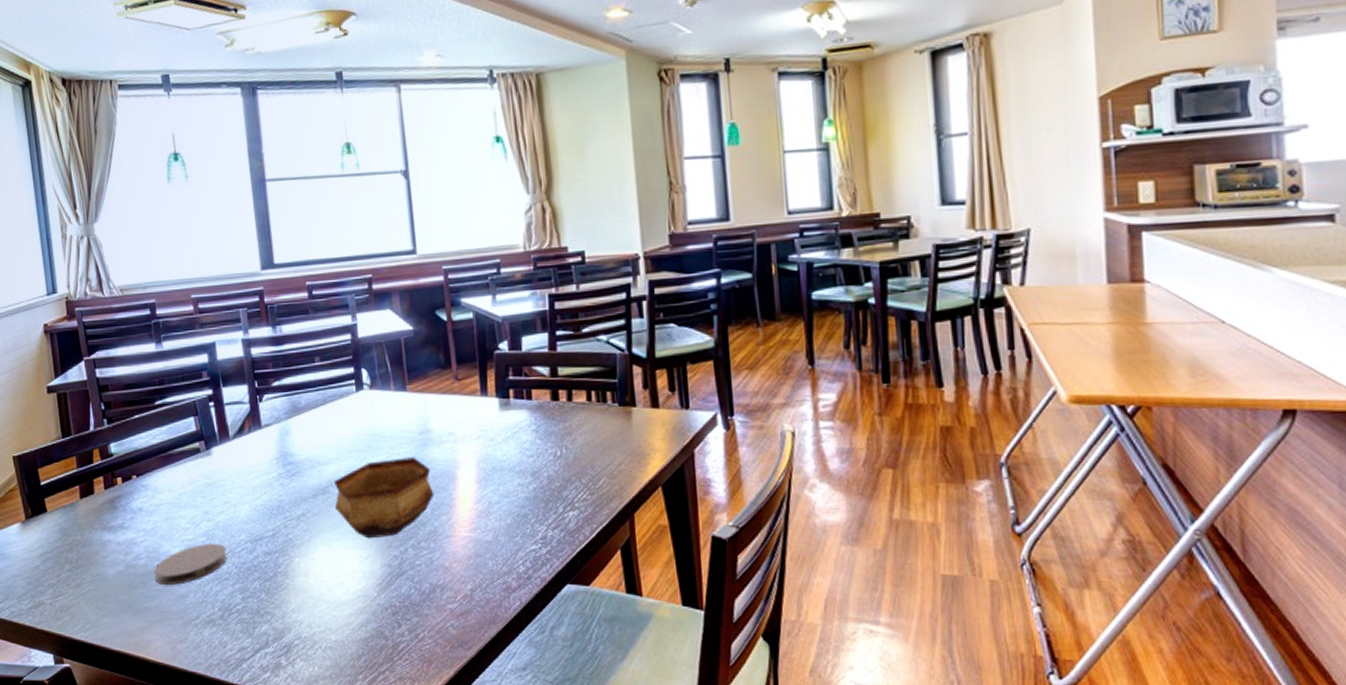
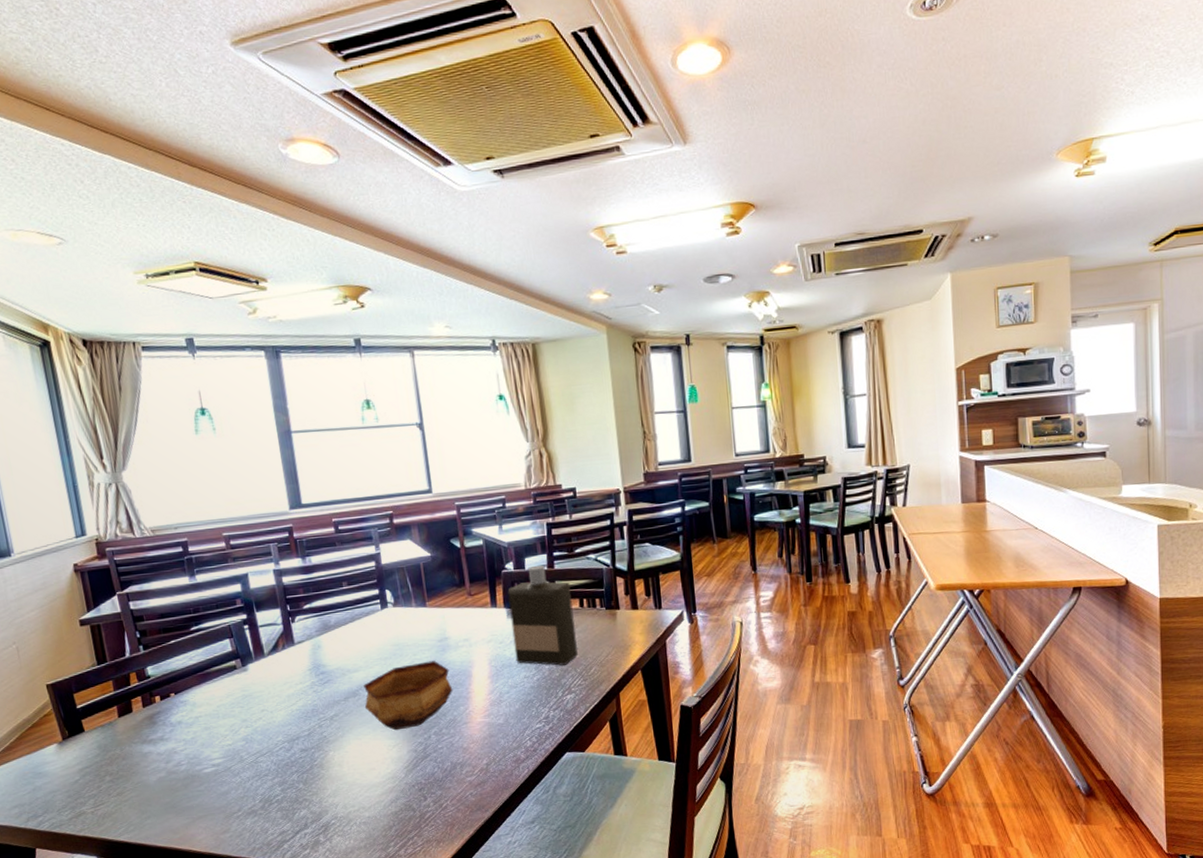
coaster: present [154,543,227,585] -> none [195,745,266,786]
bottle: none [500,346,583,473] -> present [507,565,578,666]

